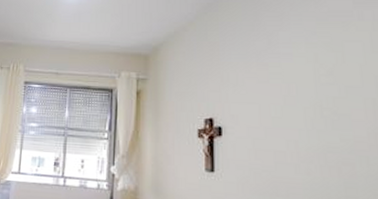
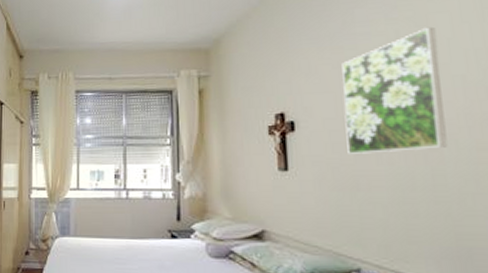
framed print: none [266,53,359,163] -> present [342,26,448,154]

